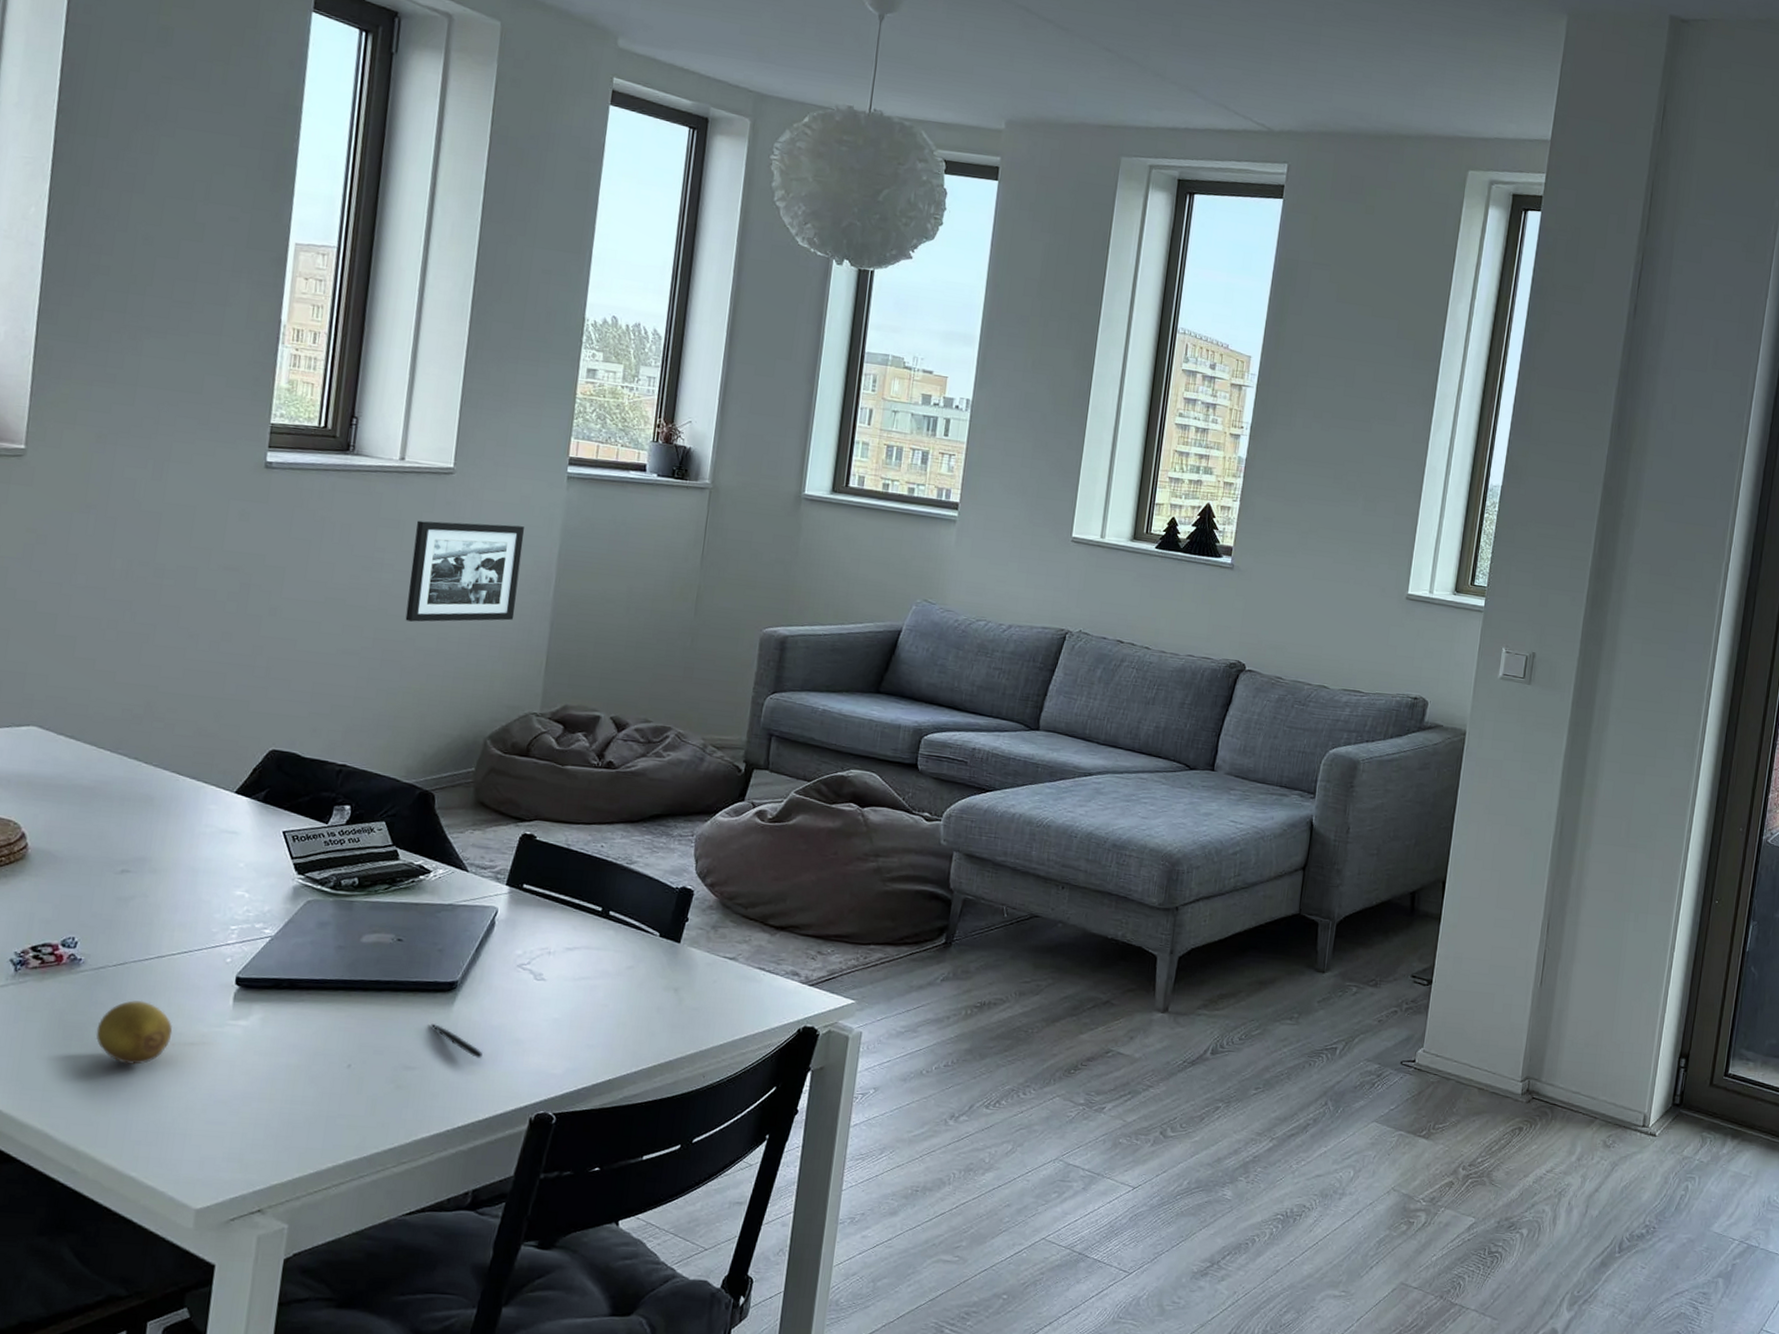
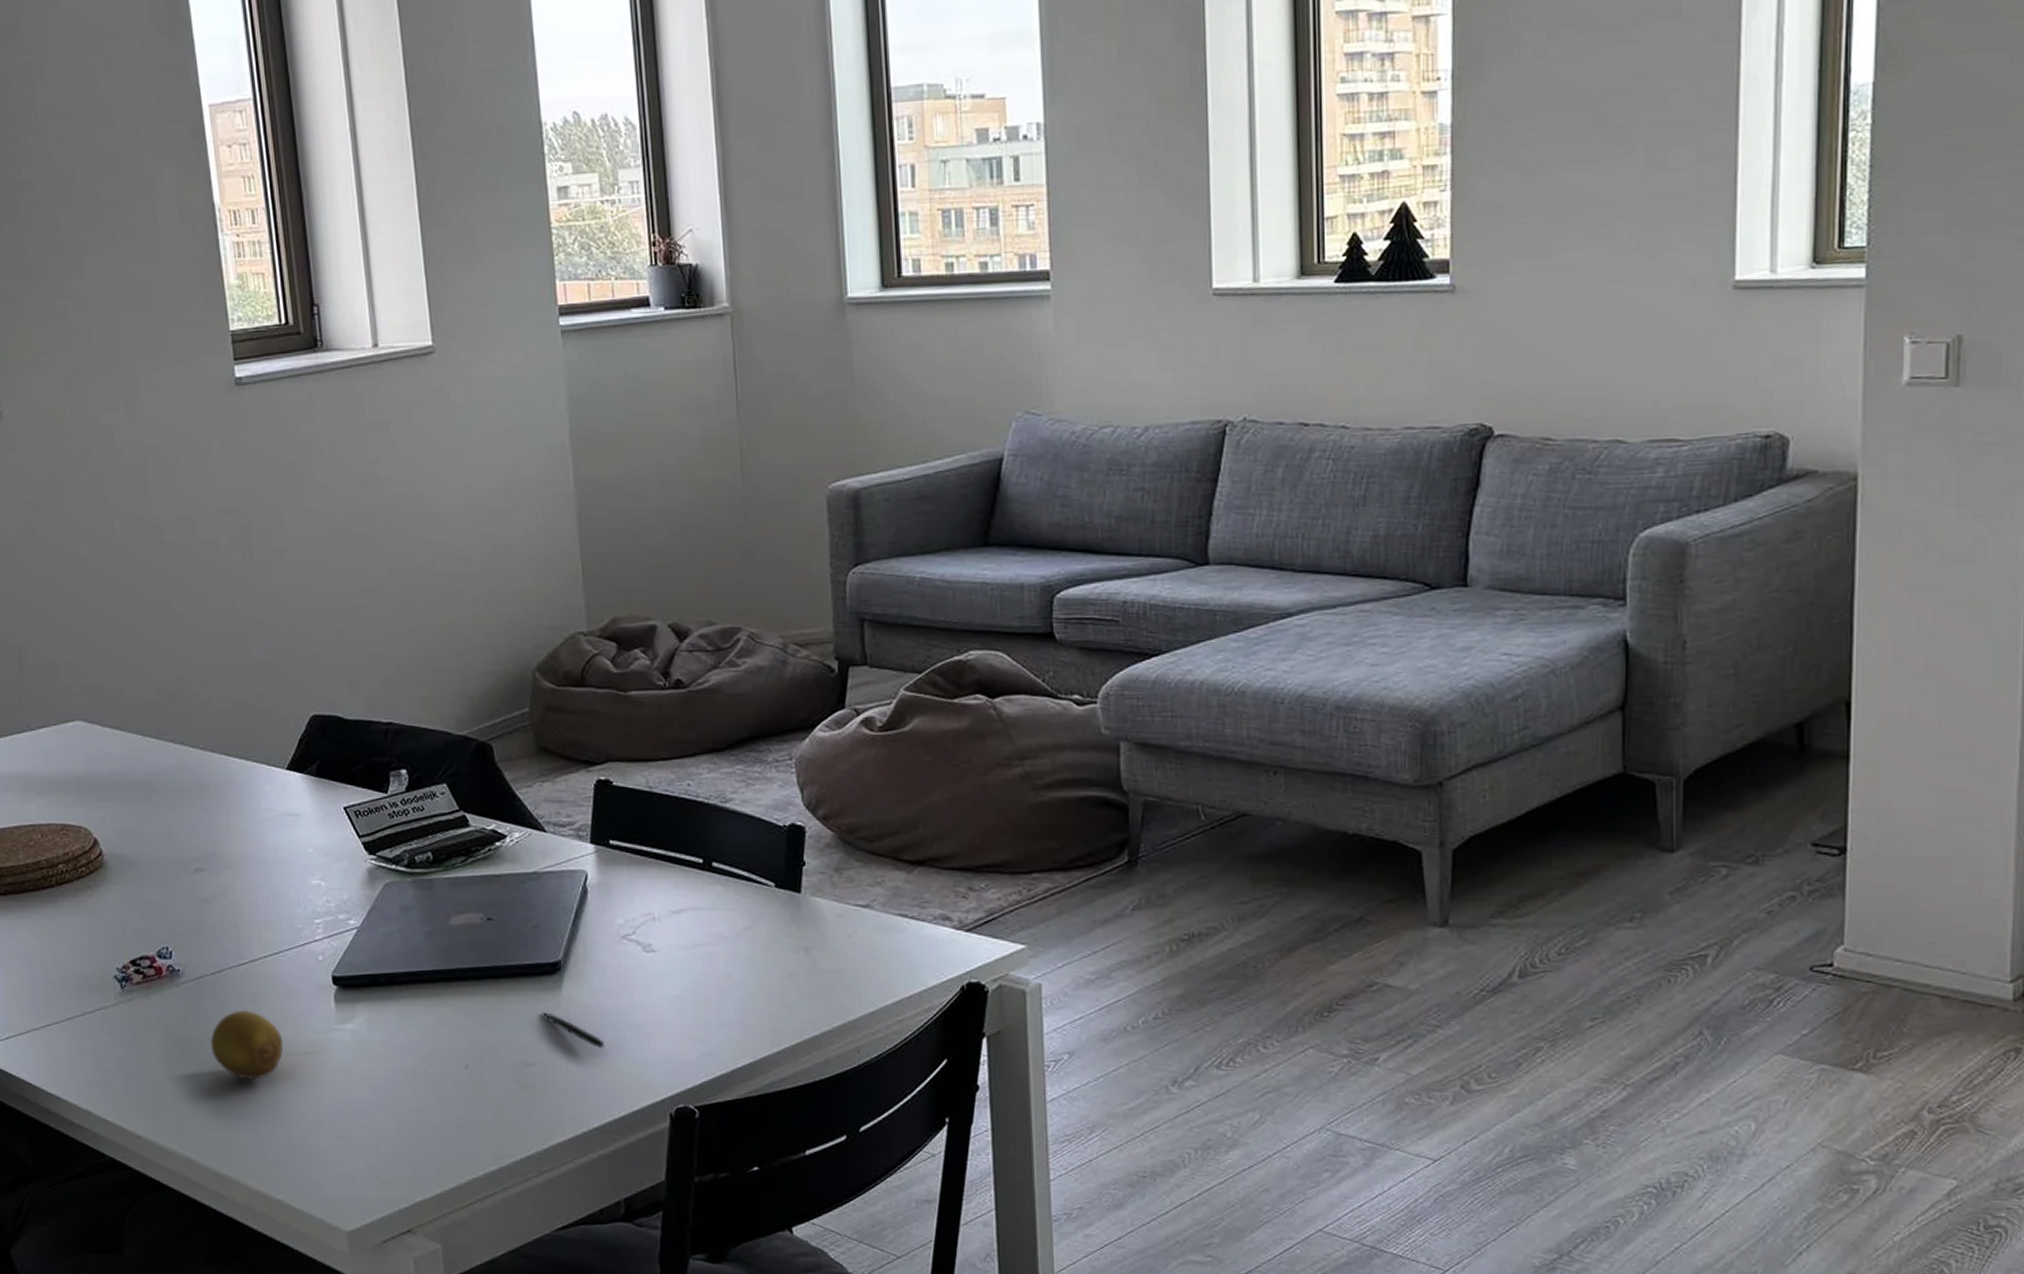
picture frame: present [405,520,525,622] -> none [407,404,536,542]

